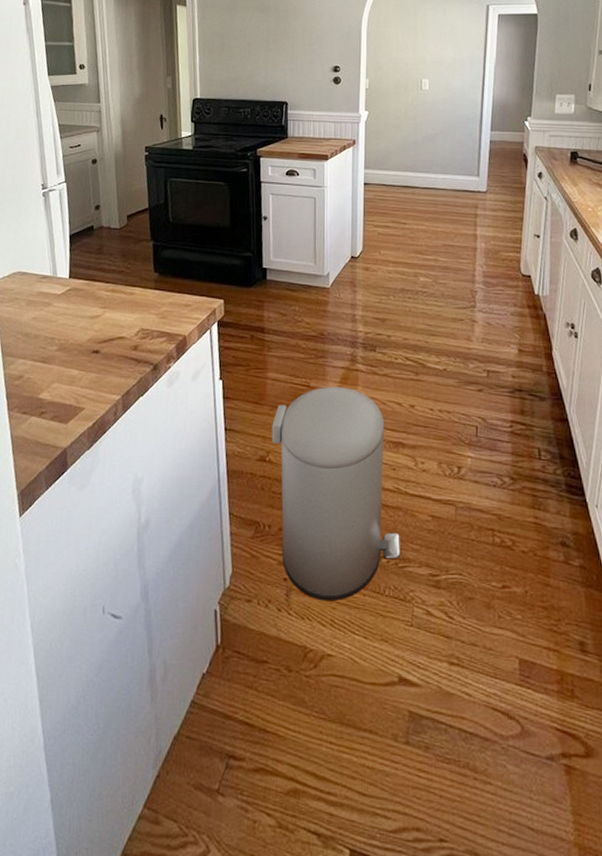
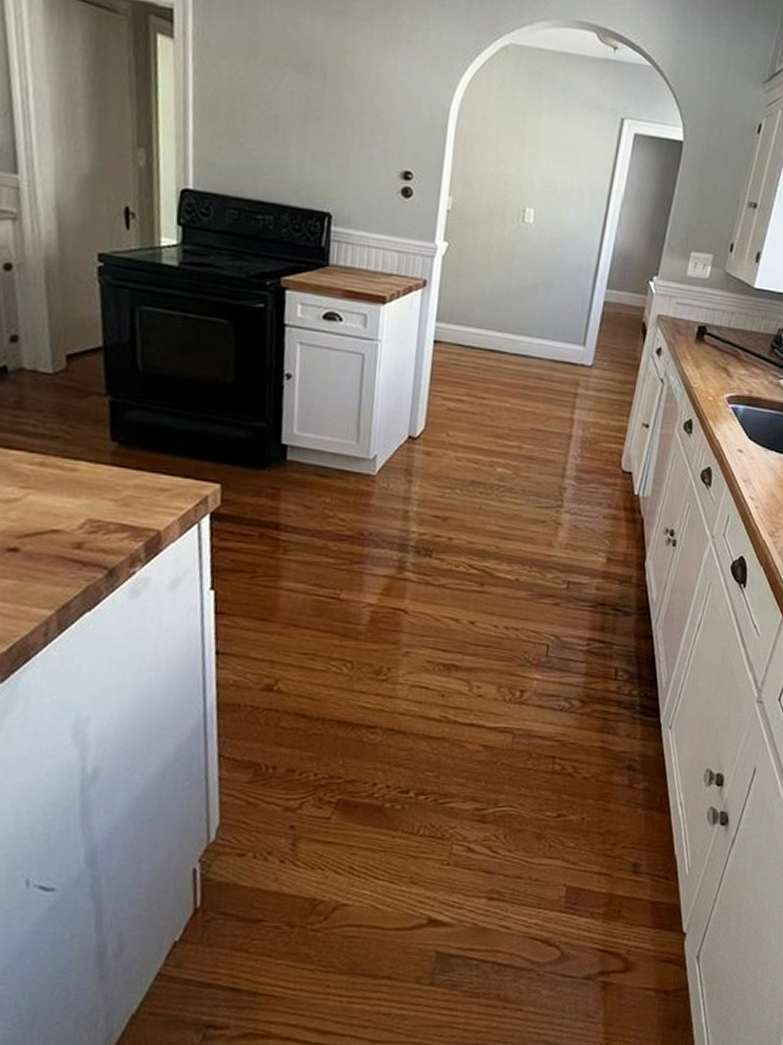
pedal bin: present [271,386,401,602] -> none [282,599,443,848]

